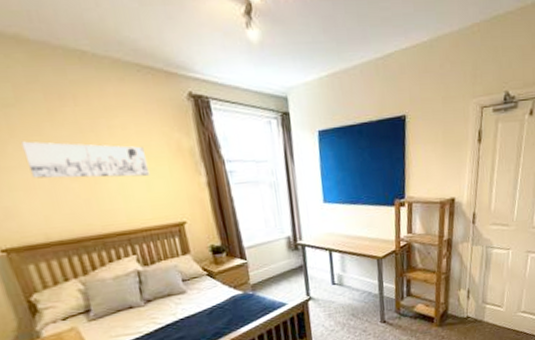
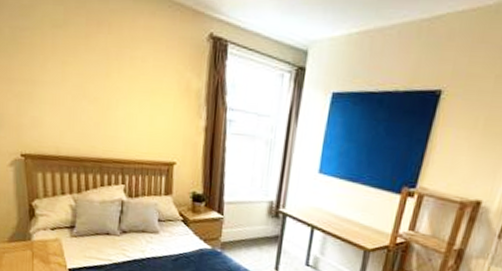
wall art: present [21,141,150,179] -> none [59,60,157,110]

